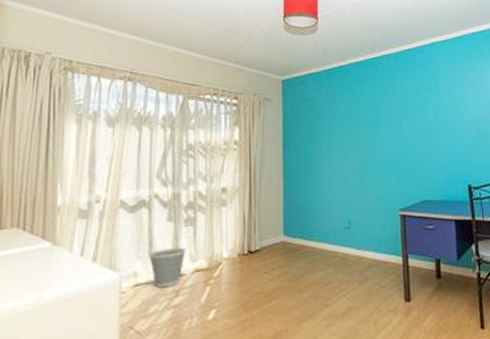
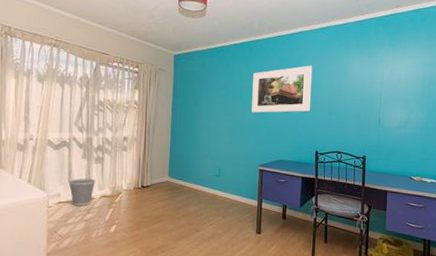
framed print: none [381,81,455,144] -> present [251,65,313,113]

